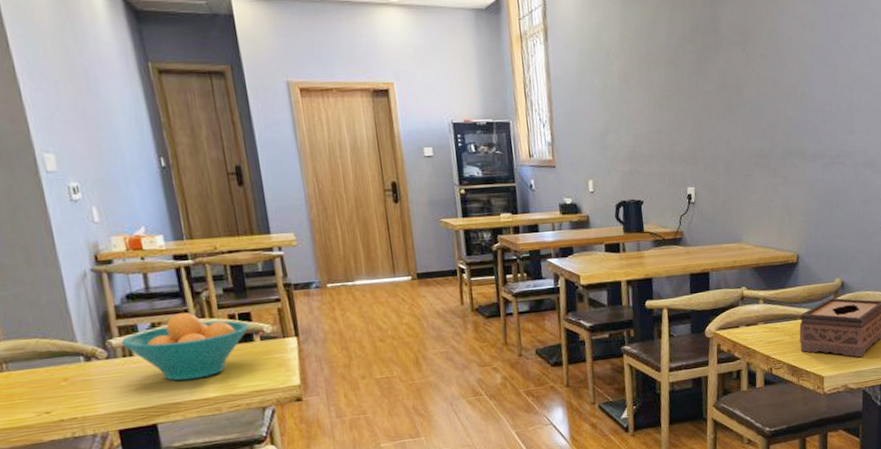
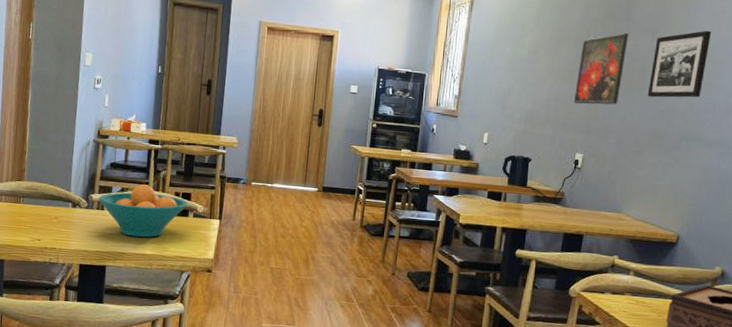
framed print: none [673,47,720,134] -> present [573,32,629,105]
picture frame: none [746,36,798,116] -> present [647,30,712,98]

